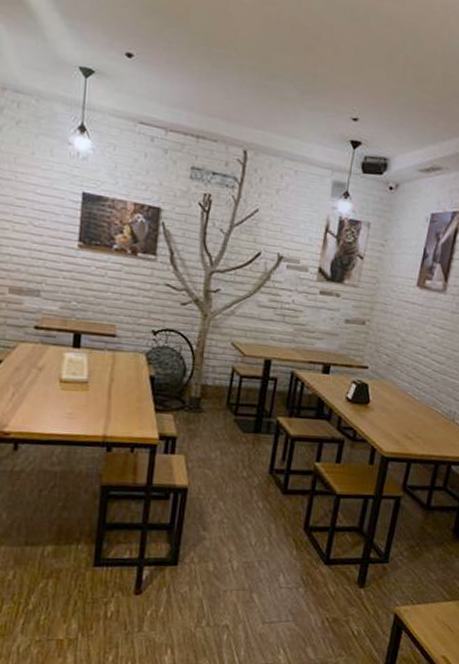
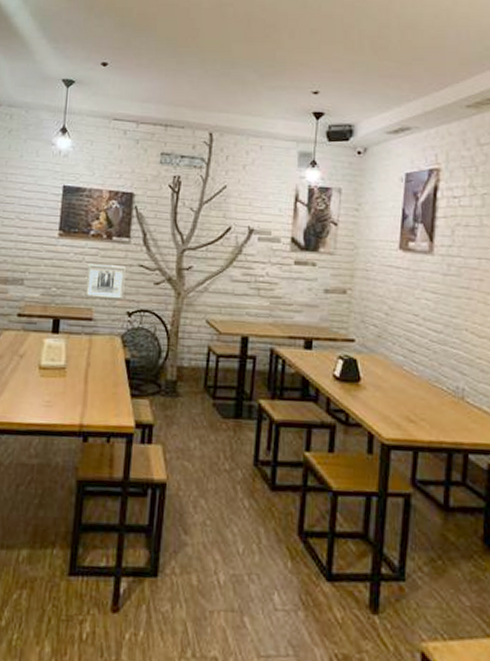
wall art: none [108,278,151,318] -> present [85,263,126,299]

